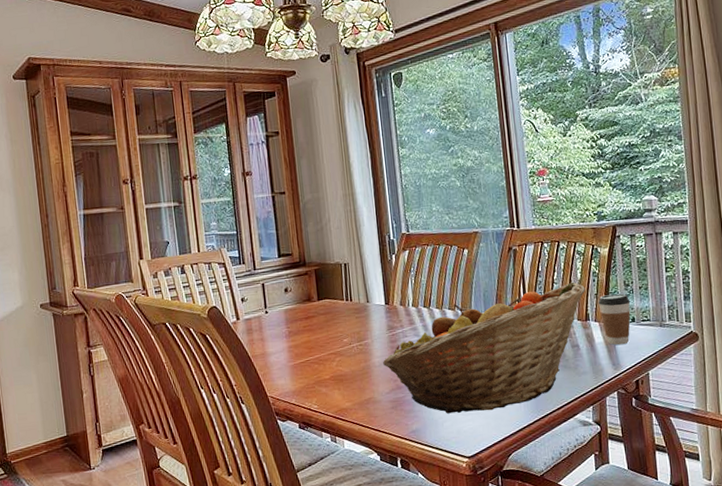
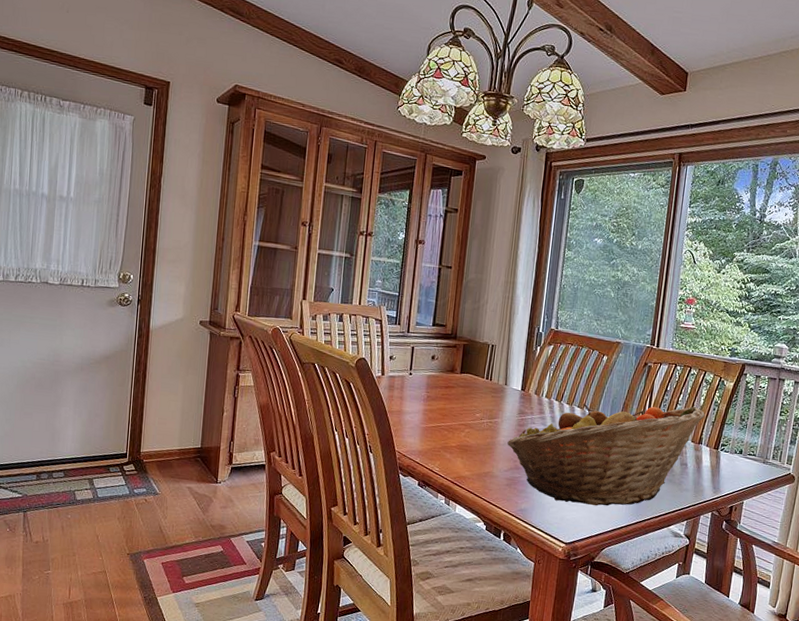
coffee cup: present [598,293,631,346] -> none [712,424,743,473]

